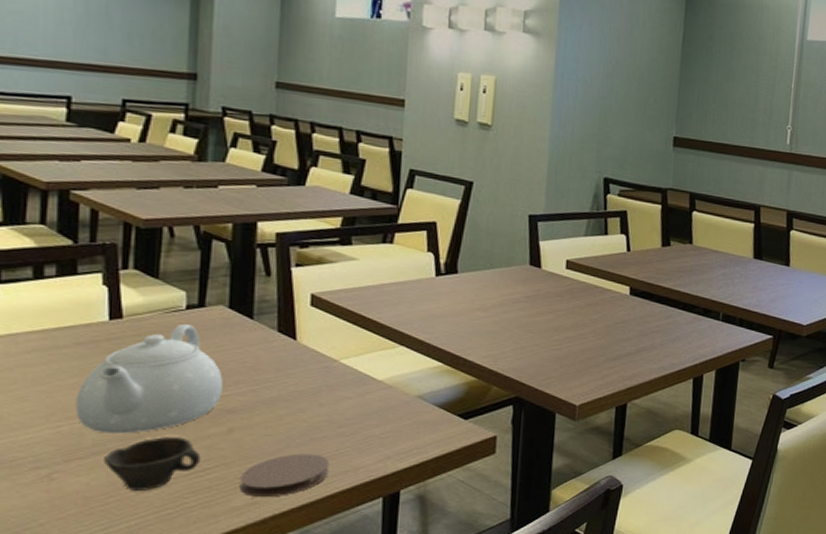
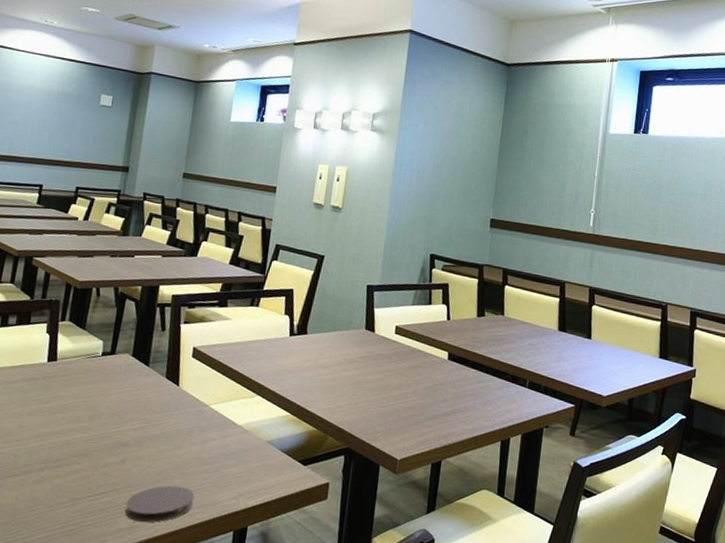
teapot: present [75,324,223,434] -> none [15,368,122,458]
cup: present [102,437,201,491] -> none [29,462,100,508]

